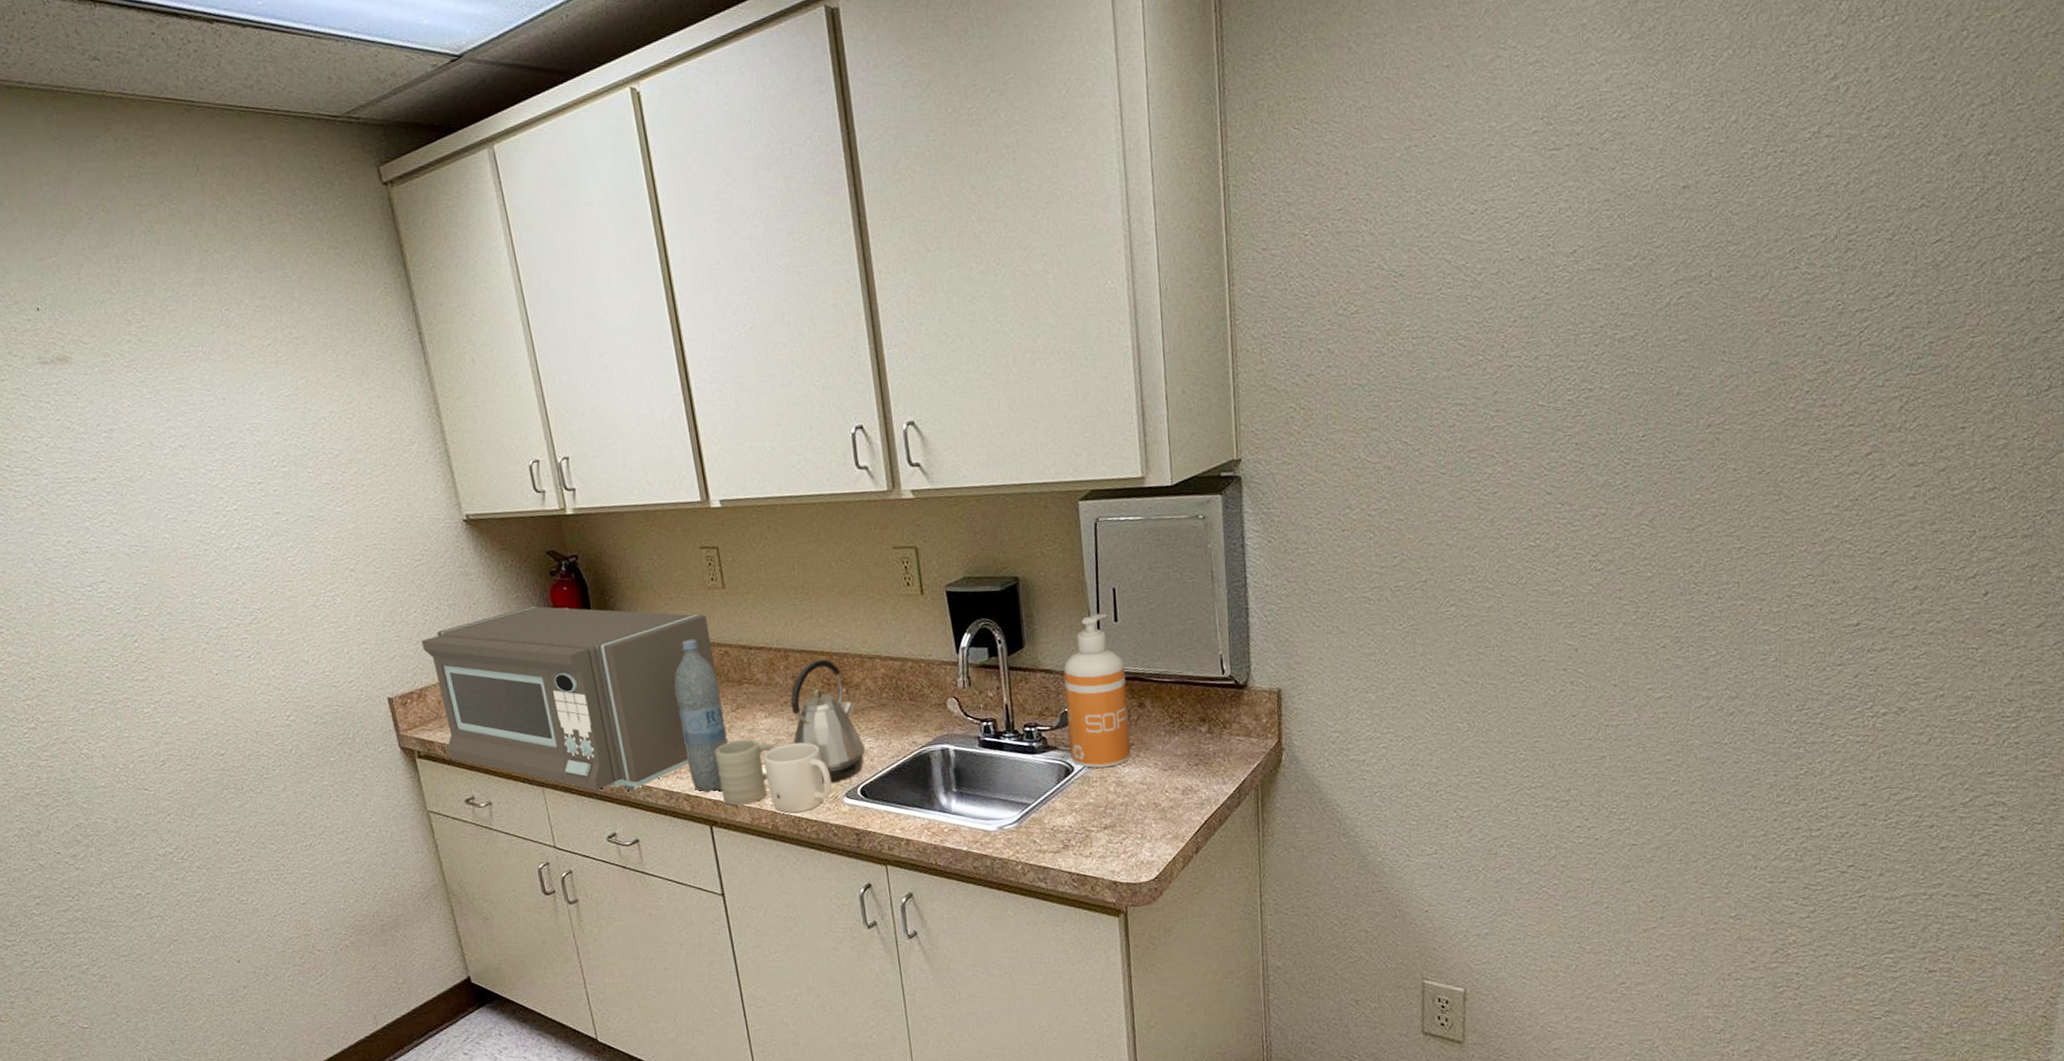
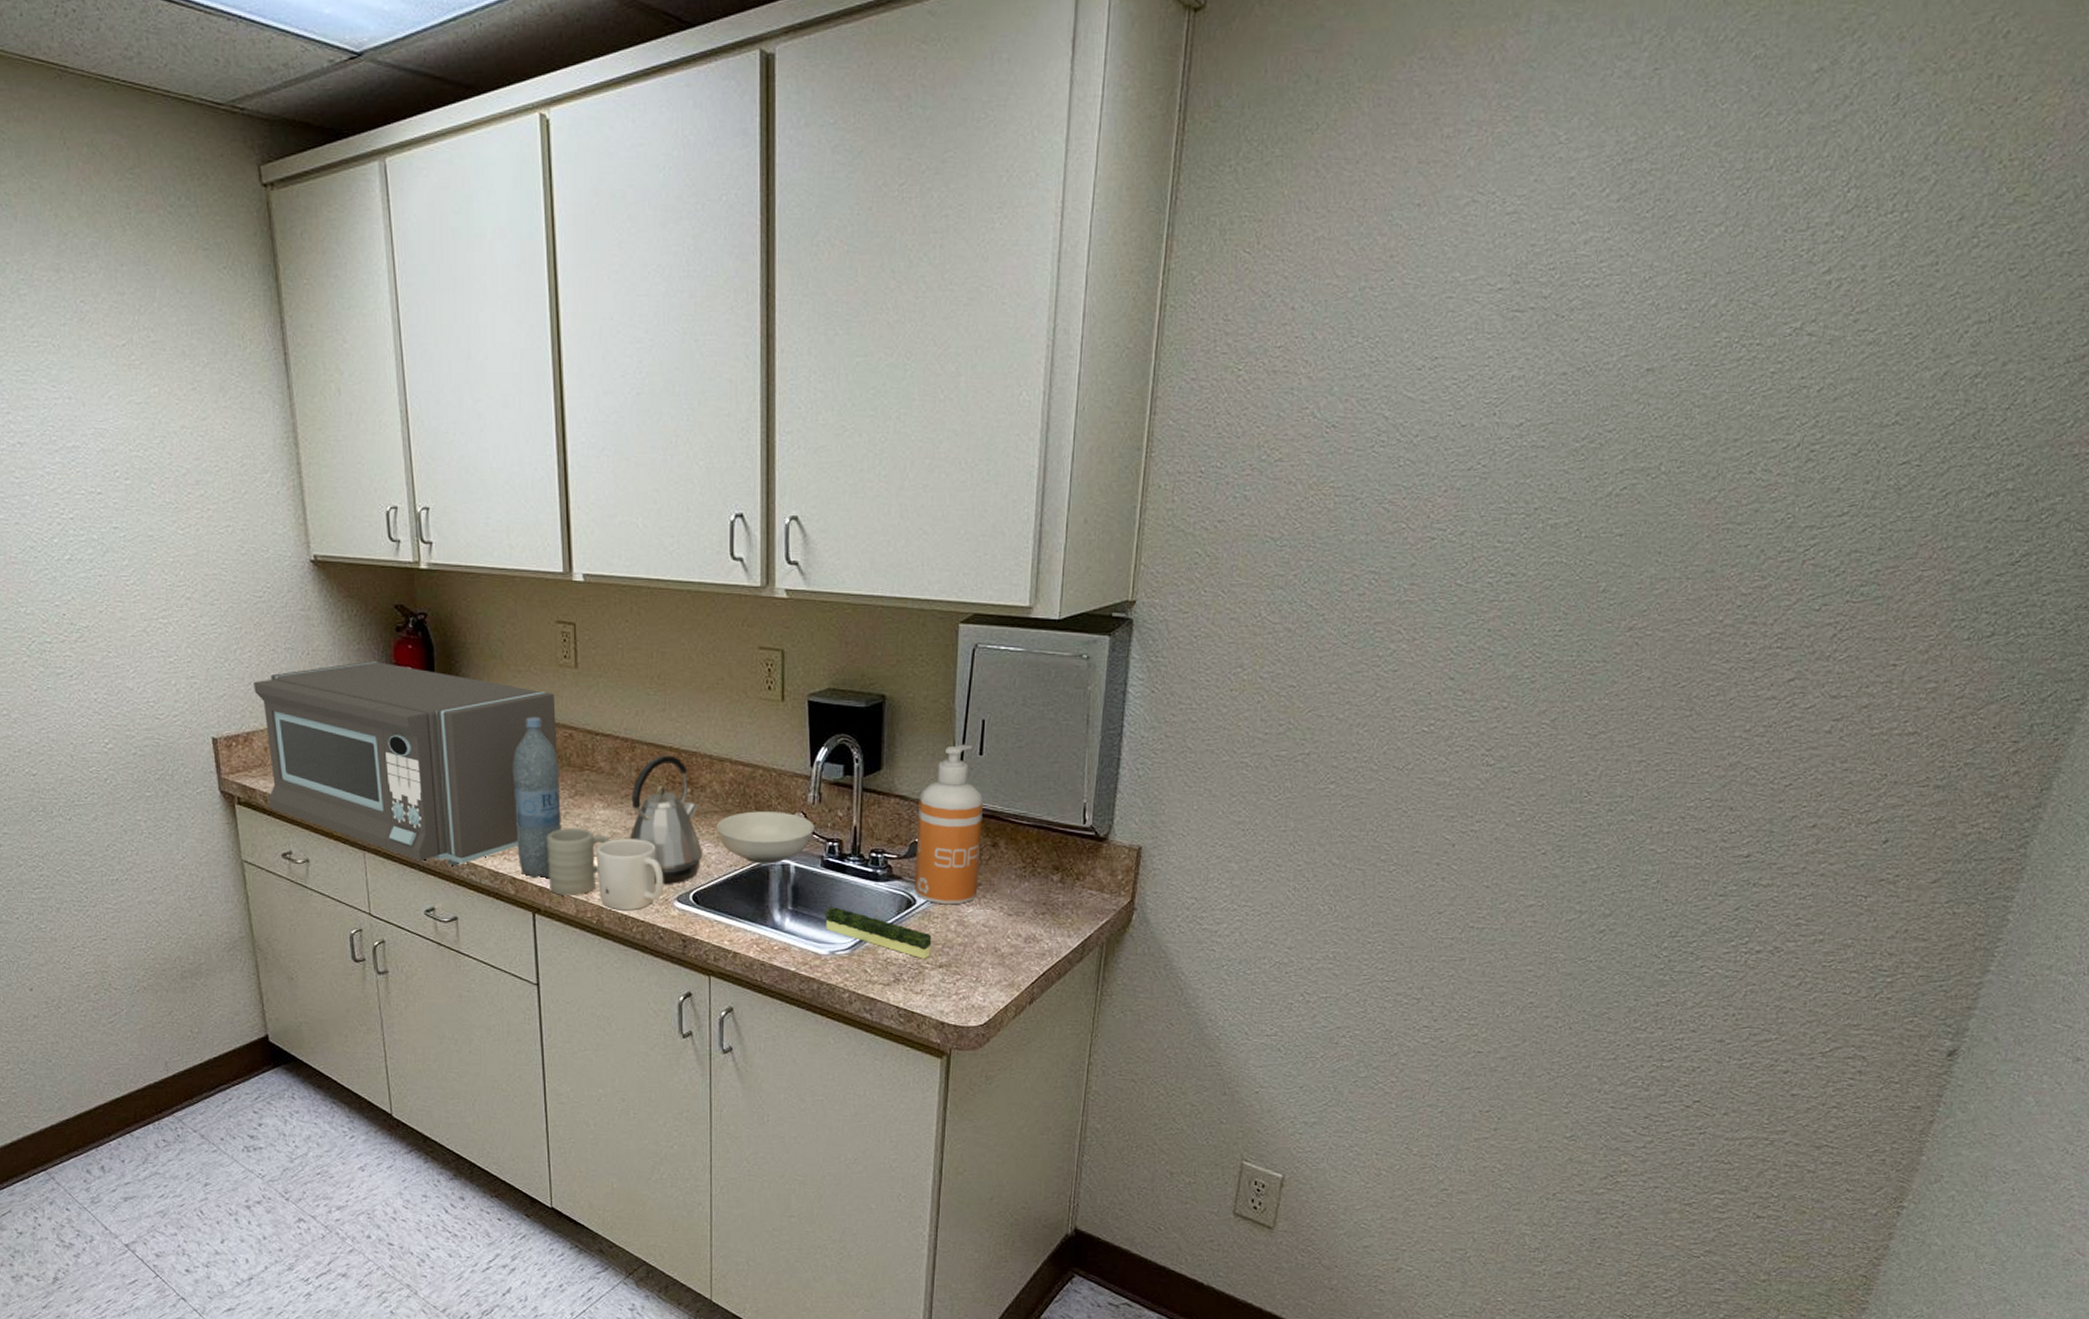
bowl: none [874,699,968,752] -> present [716,811,815,864]
sponge: none [988,783,1095,823] -> present [825,907,932,959]

